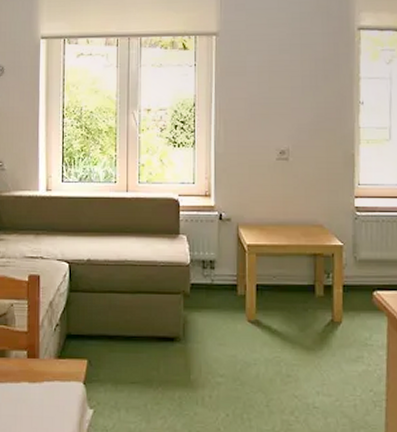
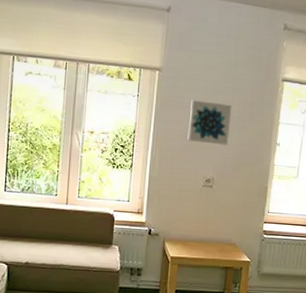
wall art: none [254,62,303,110] -> present [187,100,232,145]

